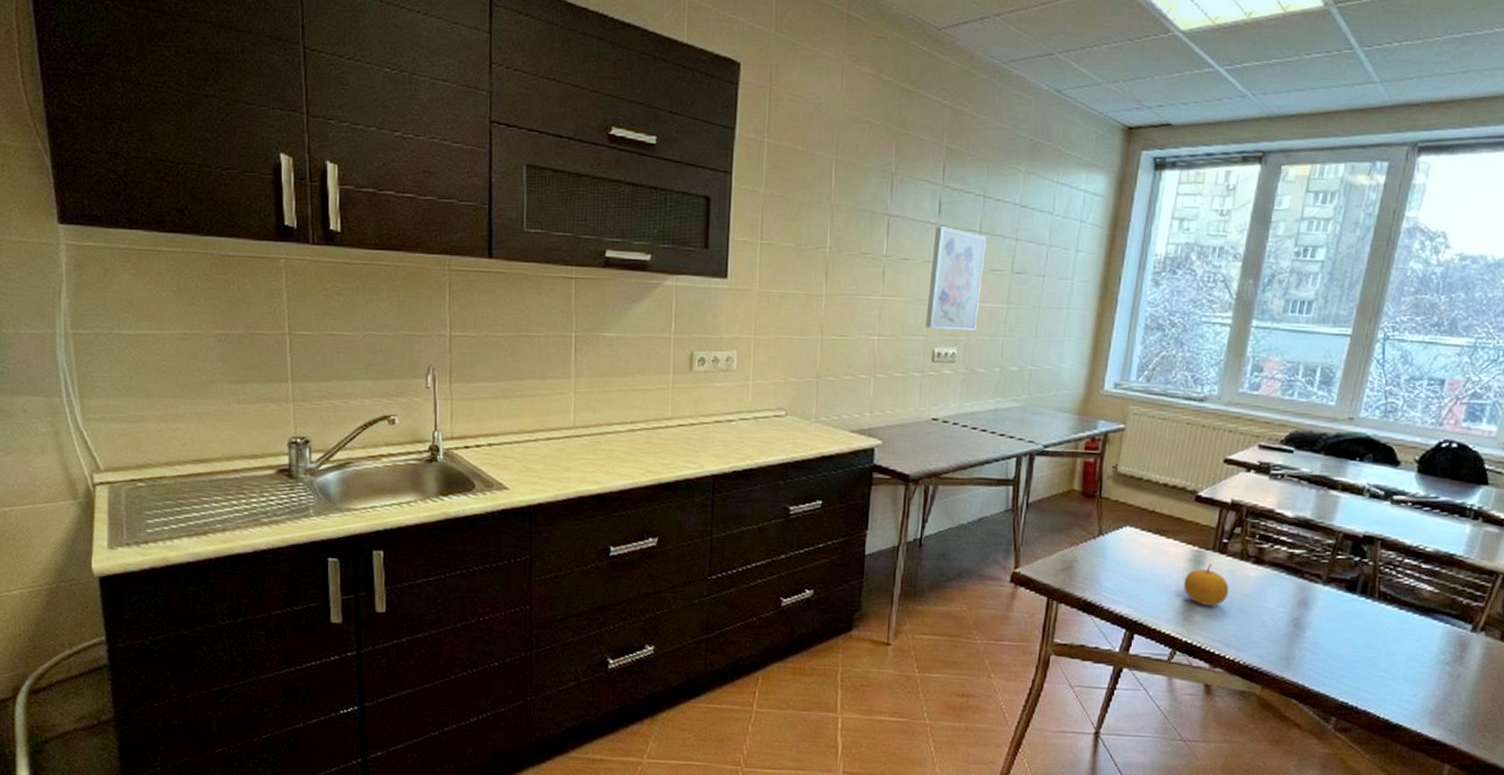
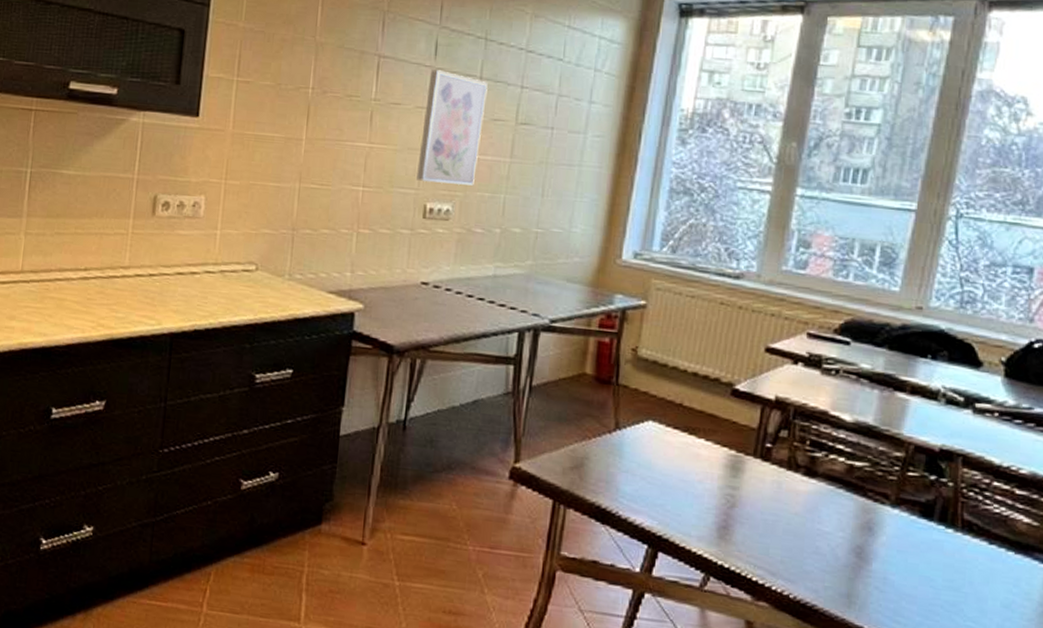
fruit: present [1183,563,1229,606] -> none [718,471,774,524]

